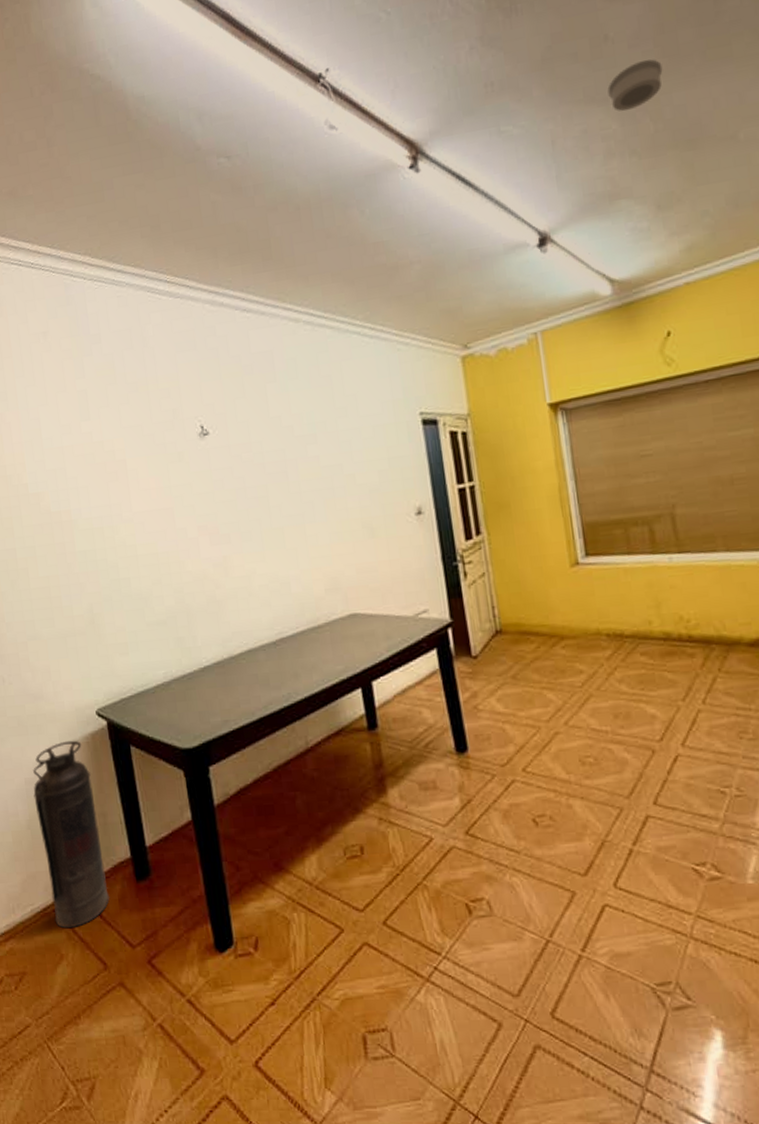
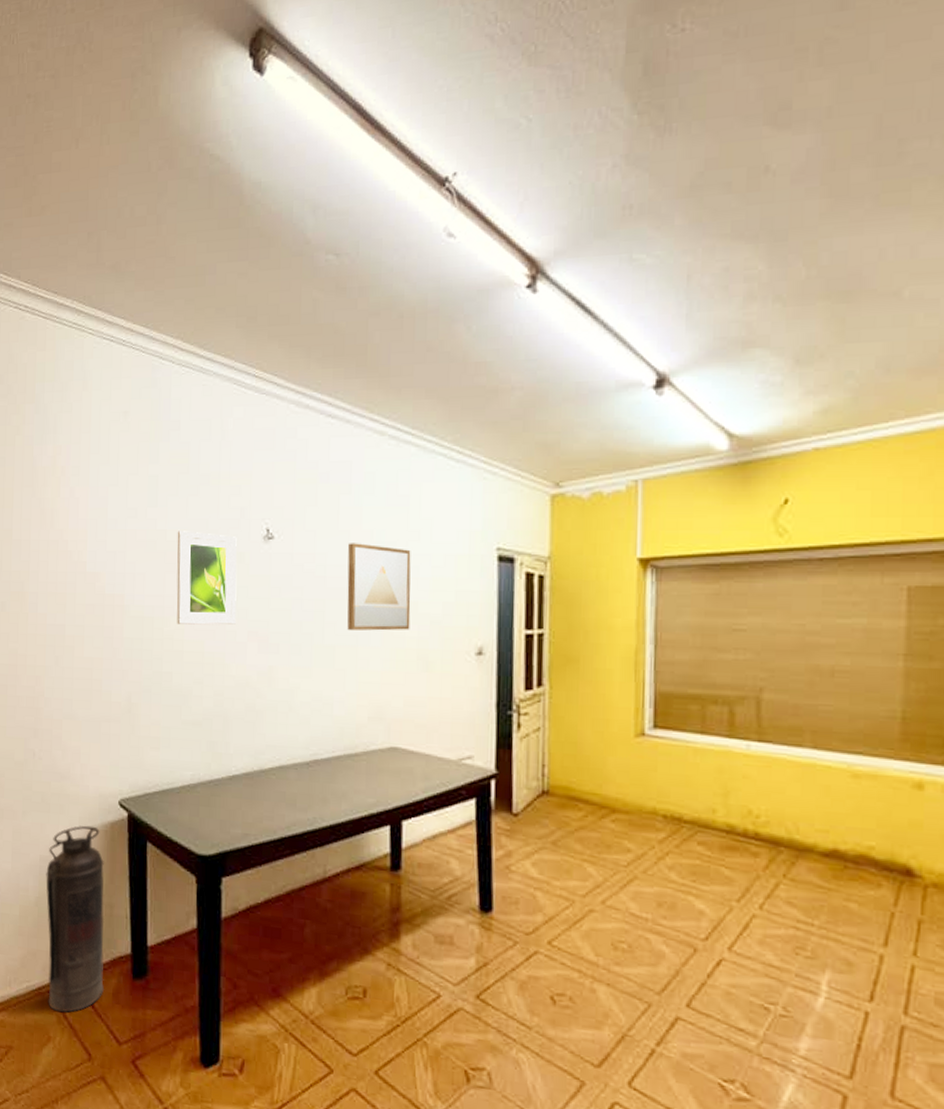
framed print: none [114,437,185,530] -> present [176,531,237,625]
wall art: none [281,426,352,510] -> present [347,543,411,631]
smoke detector: present [607,59,663,112] -> none [759,198,827,252]

